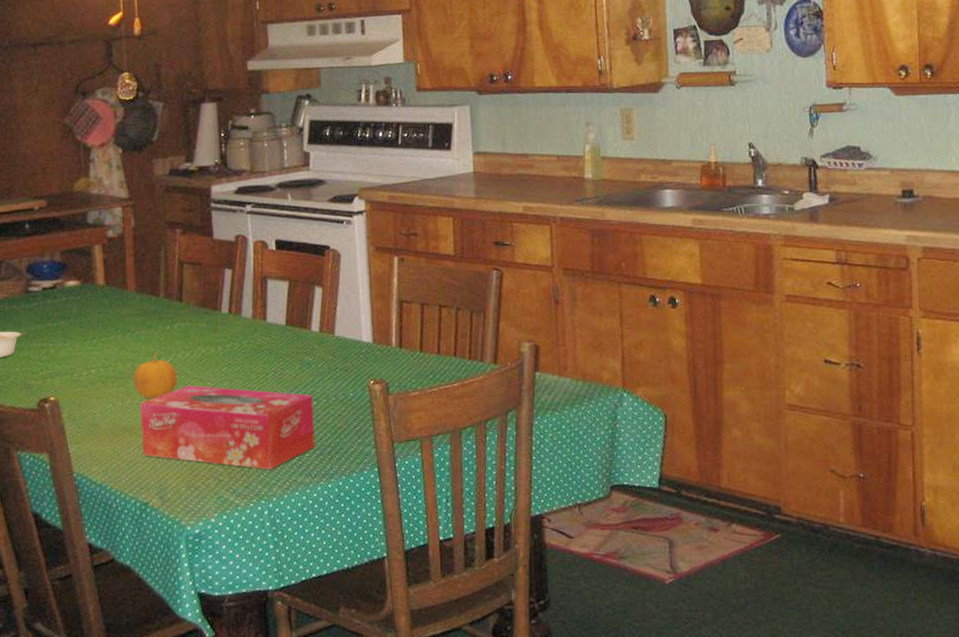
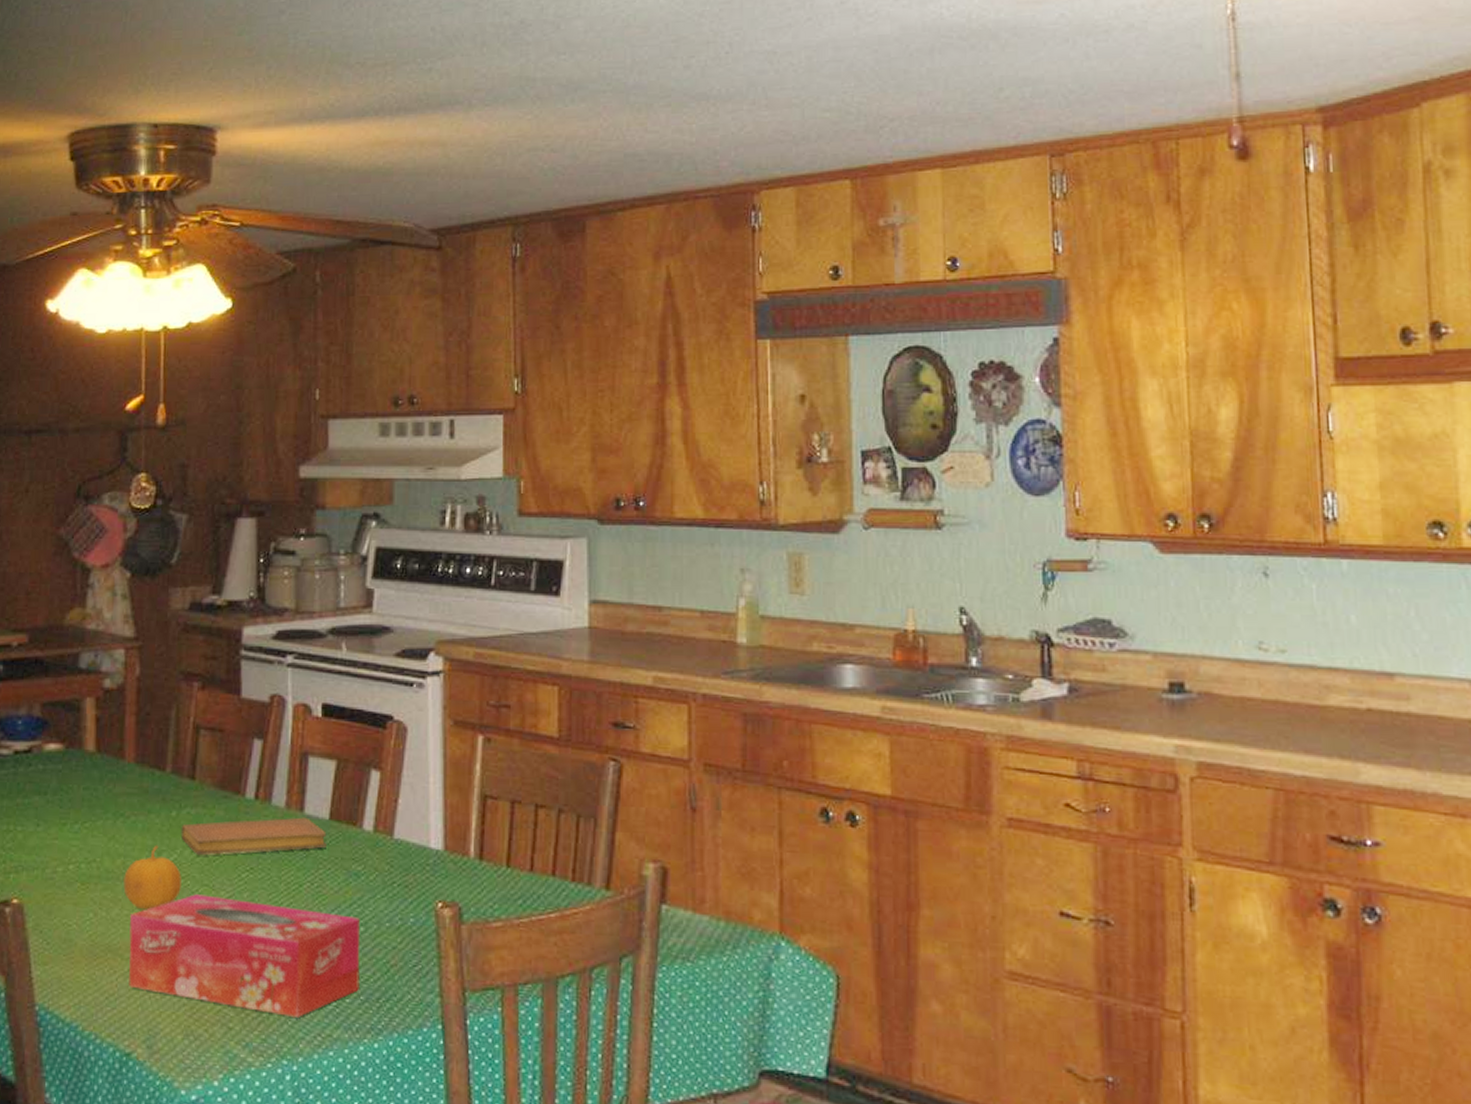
notebook: none [174,324,286,357] -> present [180,817,328,856]

